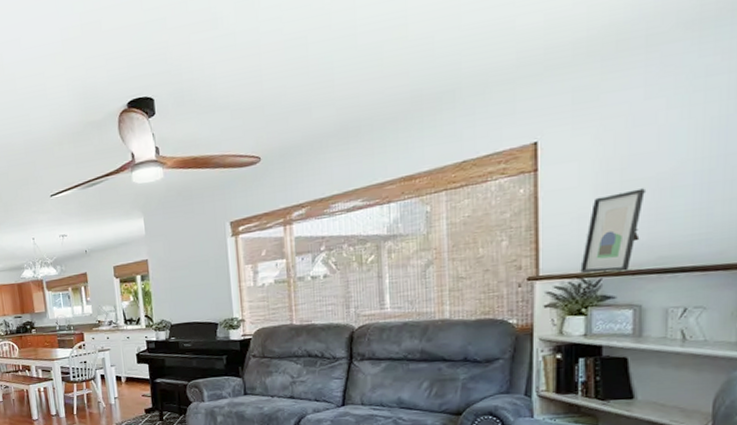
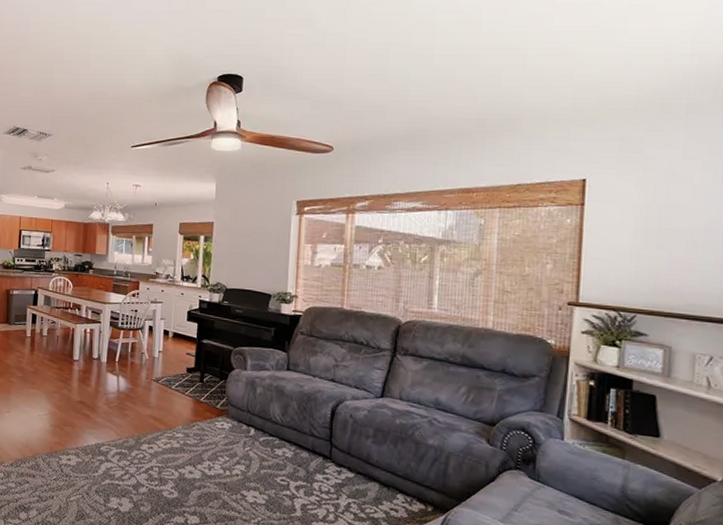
picture frame: present [580,188,647,273] -> none [617,238,681,312]

